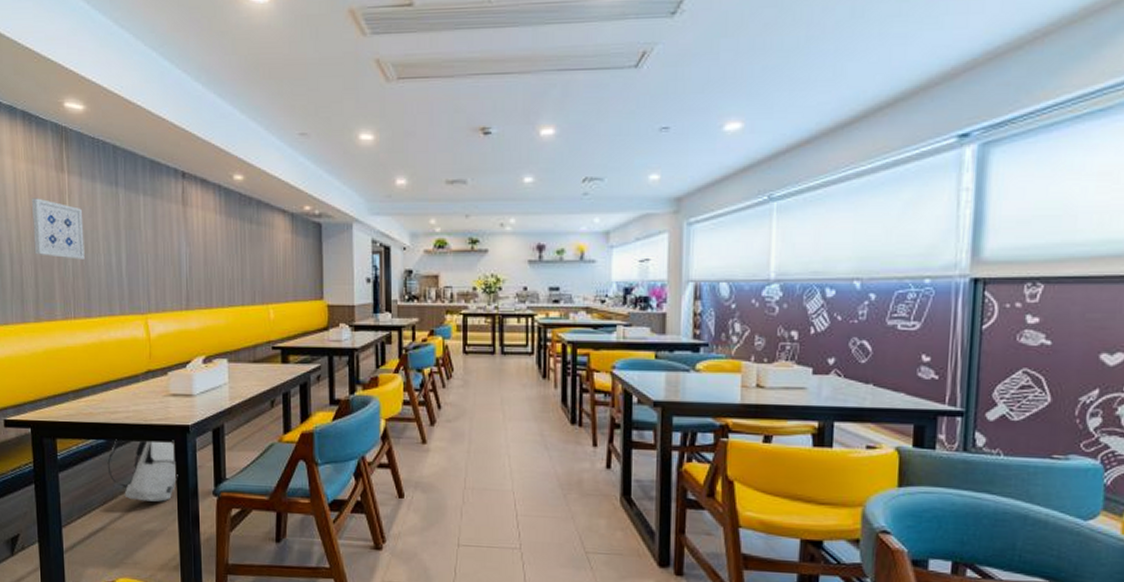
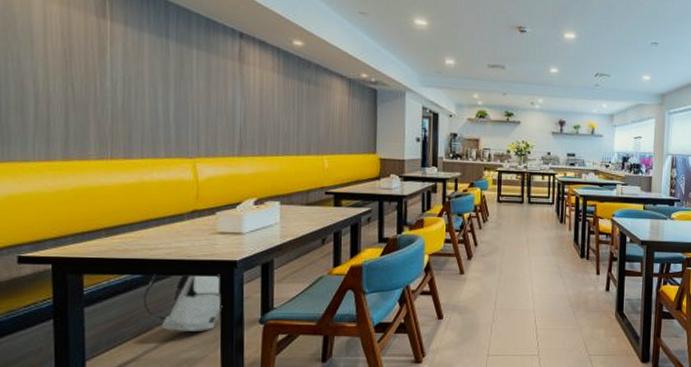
wall art: present [32,198,85,259] -> none [65,40,127,104]

